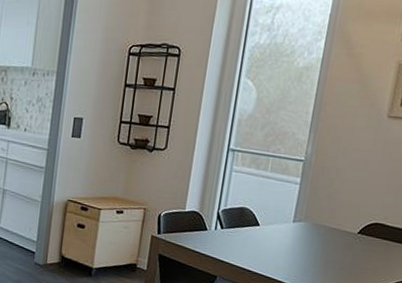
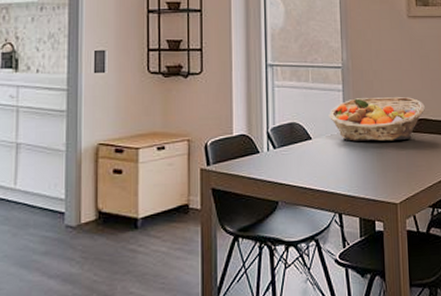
fruit basket: none [280,193,385,242] -> present [329,97,425,141]

